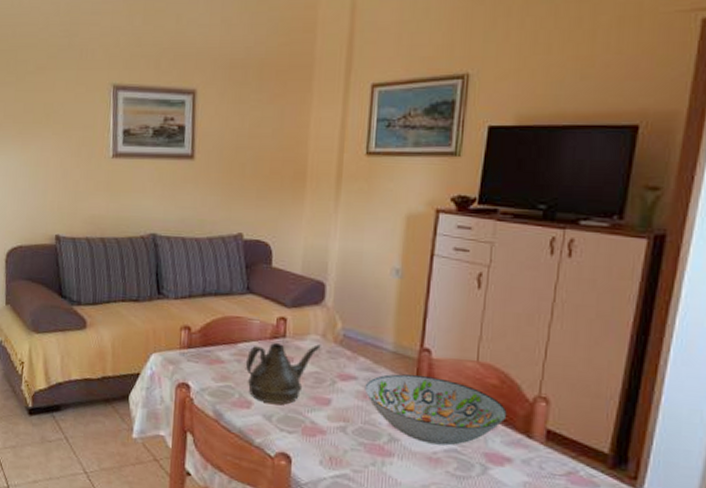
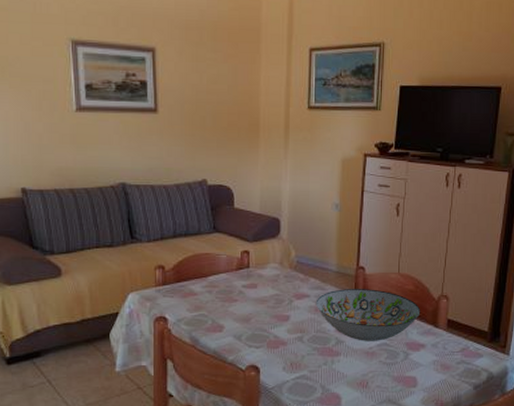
teapot: present [246,342,321,405] -> none [217,271,279,325]

